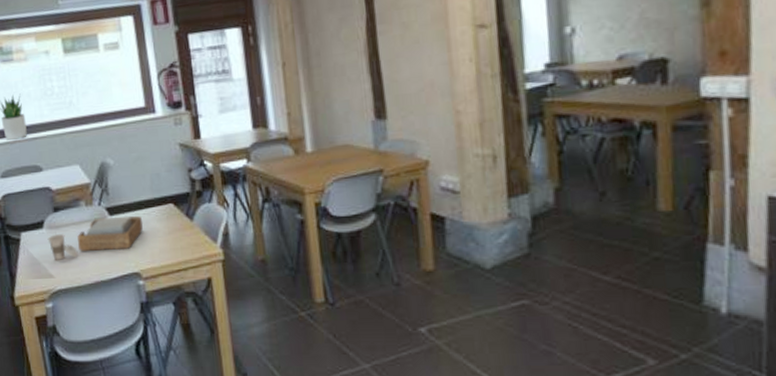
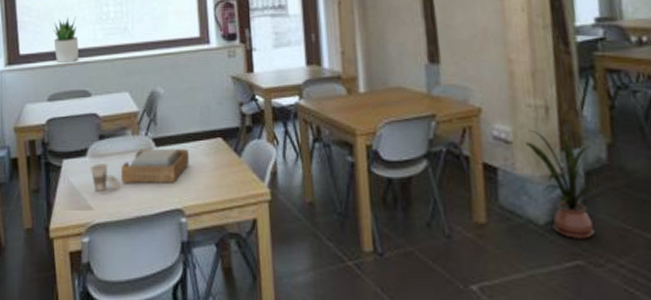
house plant: none [472,178,546,280] -> present [524,129,600,239]

